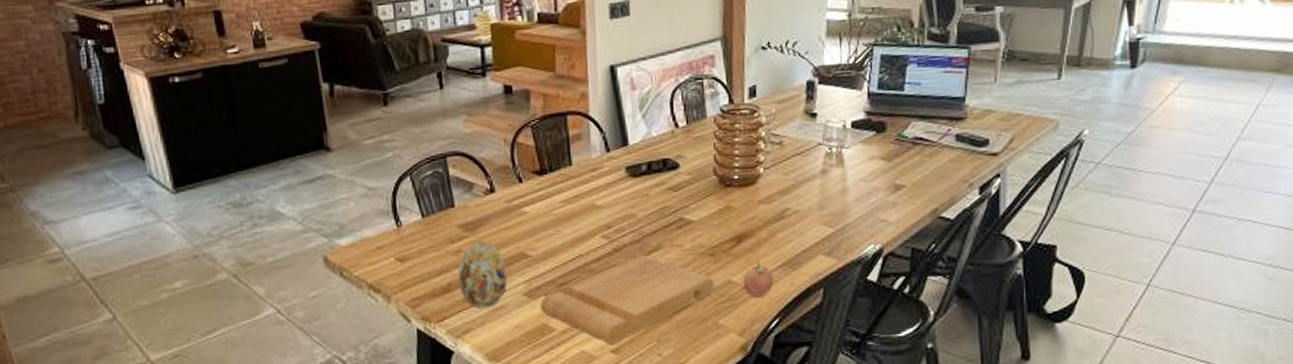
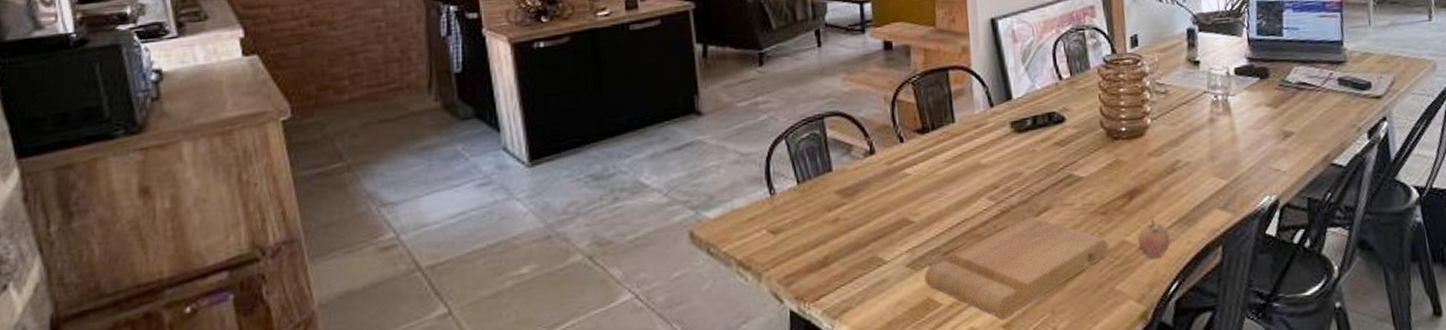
decorative egg: present [458,239,508,308] -> none [835,206,889,283]

